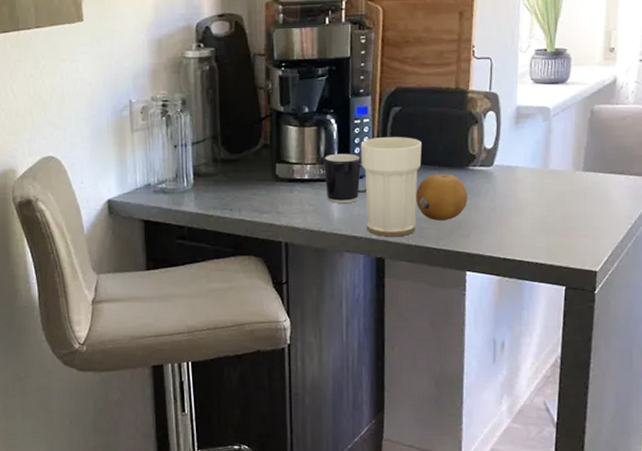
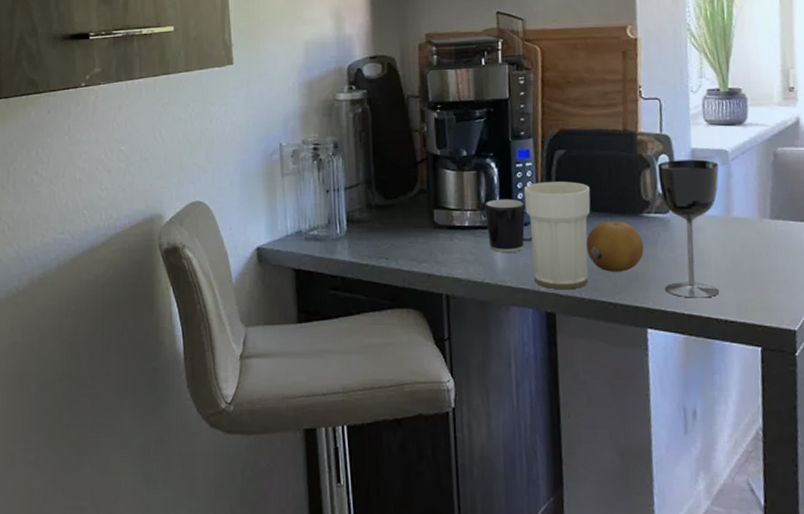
wine glass: none [485,116,540,244] -> present [658,159,719,298]

